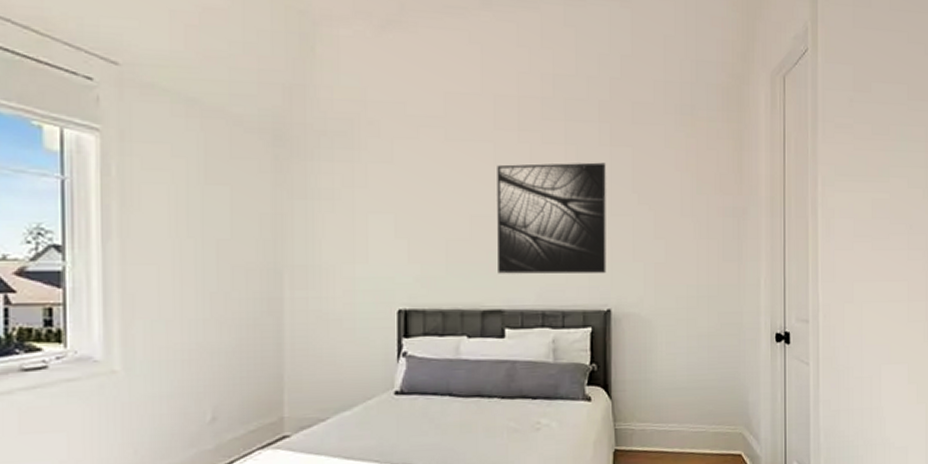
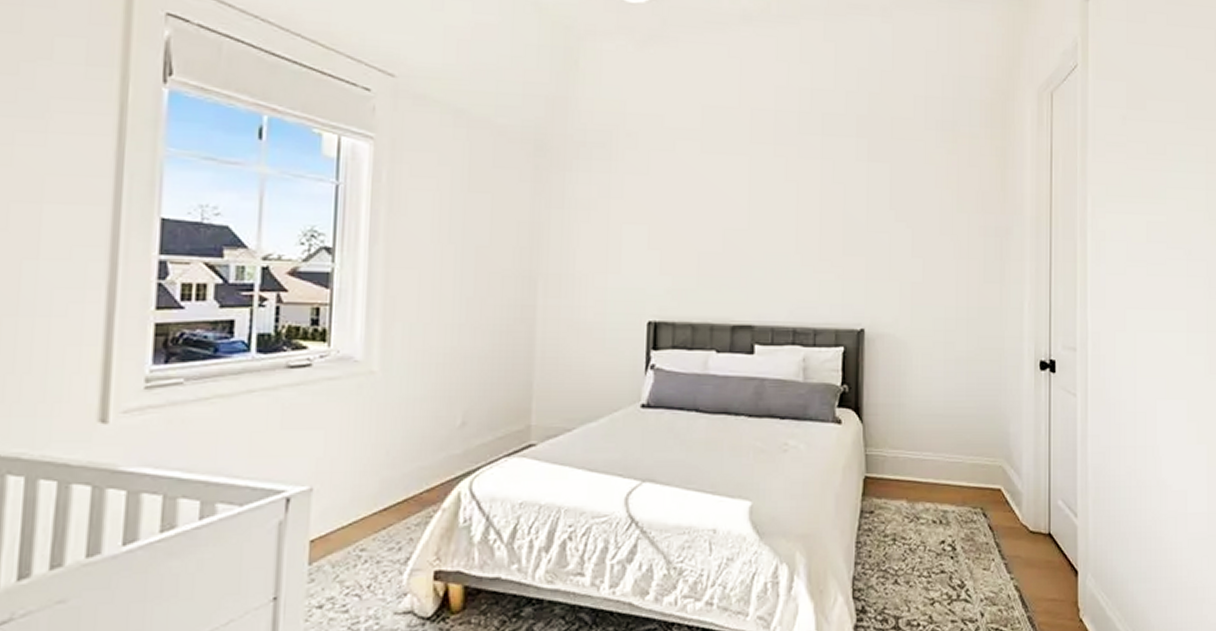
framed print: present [497,162,606,274] -> none [749,177,863,291]

